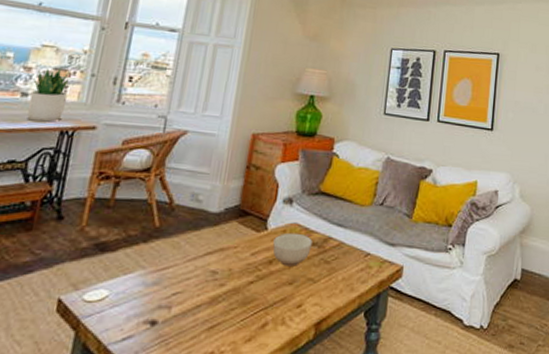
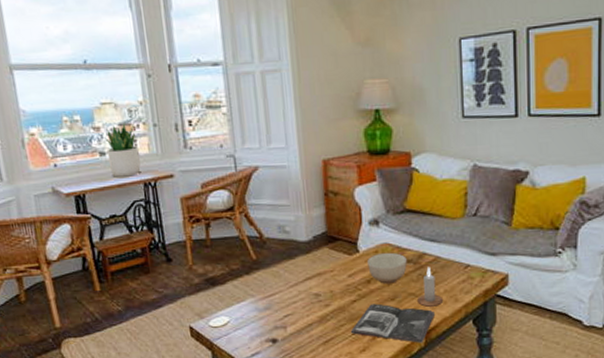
magazine: none [239,287,329,335] -> present [350,303,435,343]
candle: none [315,252,339,295] -> present [418,267,442,307]

